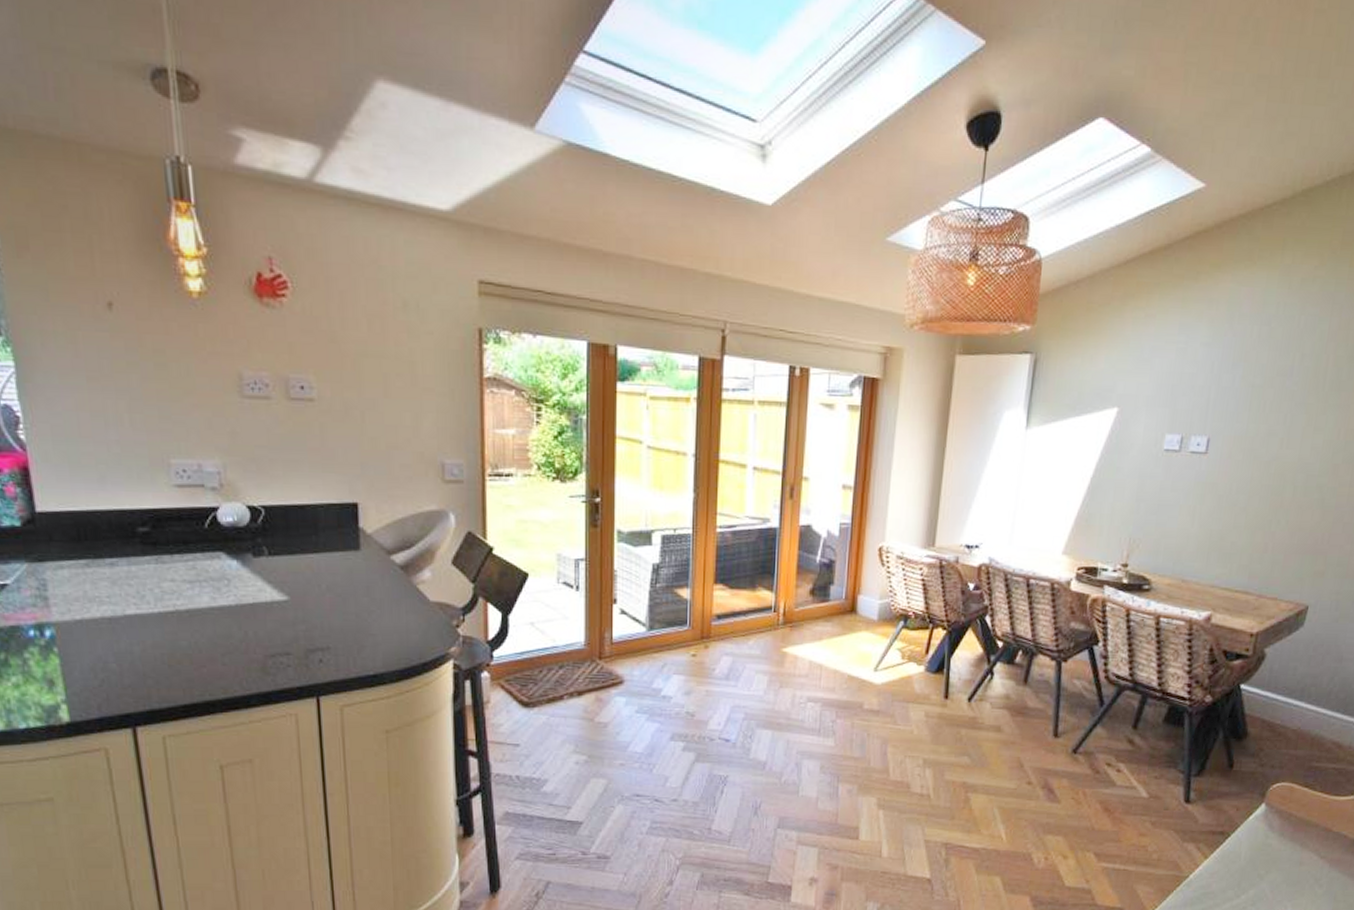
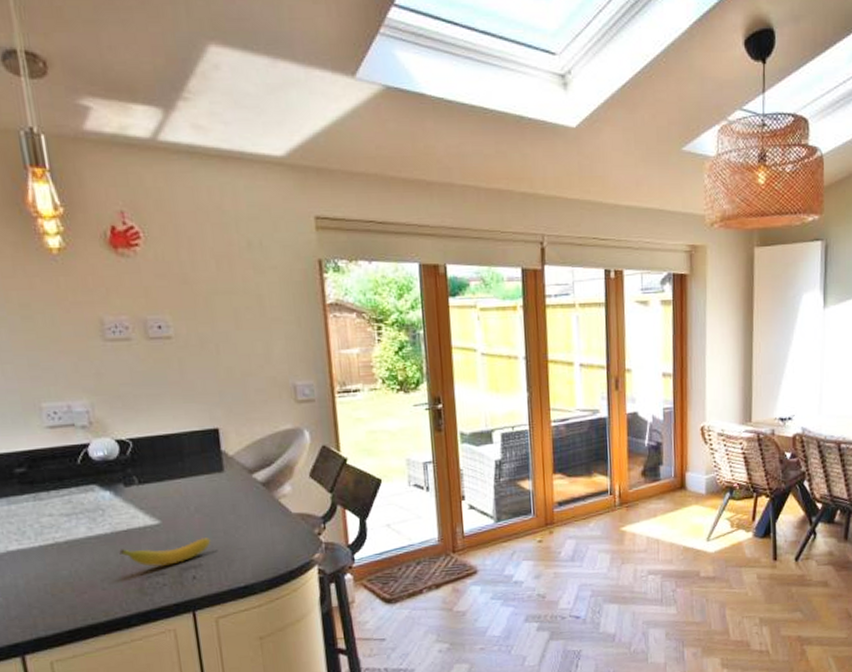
banana: none [243,619,341,646] -> present [119,538,211,567]

